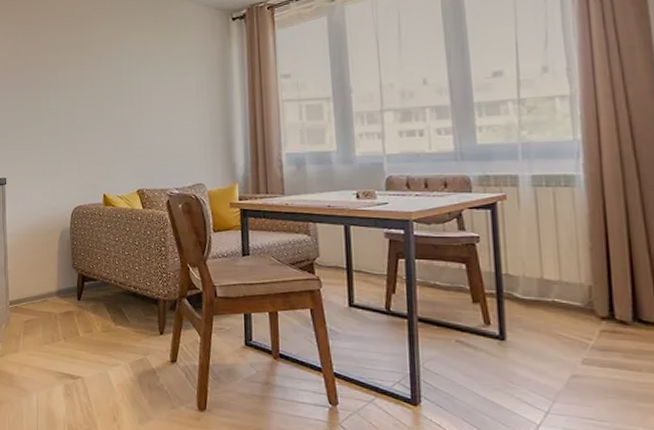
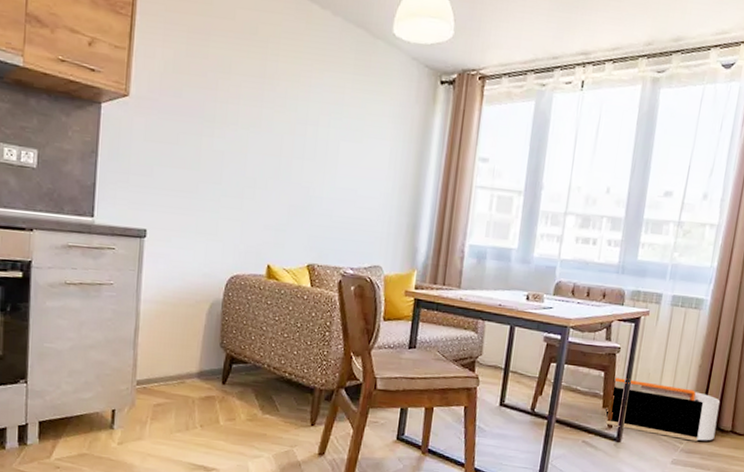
storage bin: none [477,269,637,337] -> present [605,377,721,442]

